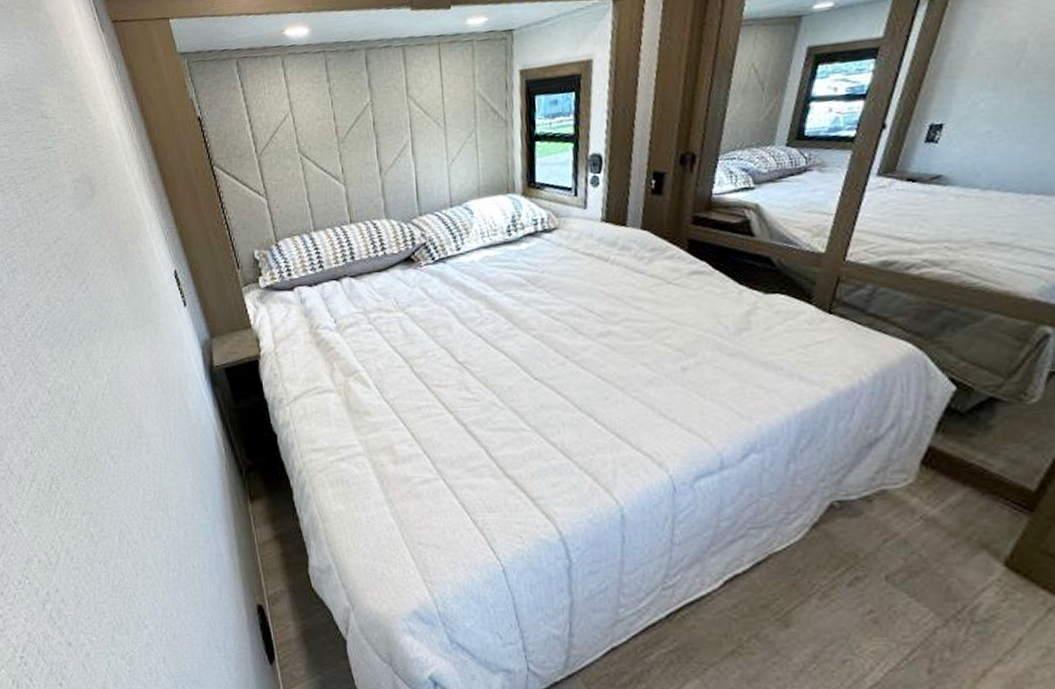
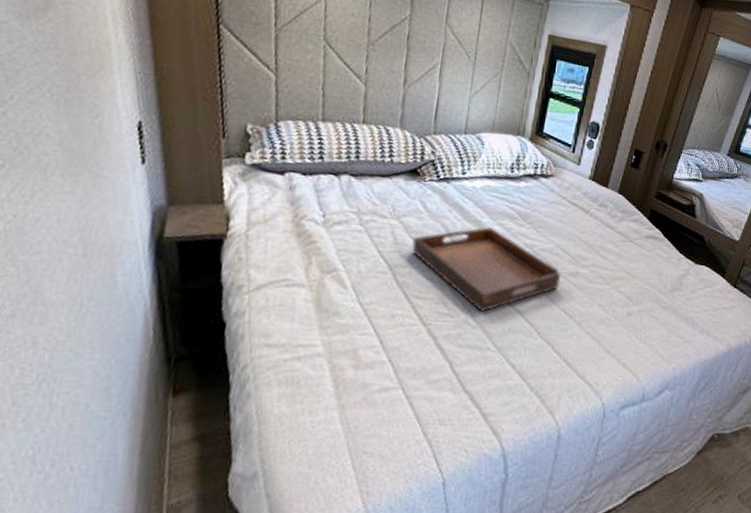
serving tray: none [422,300,590,391] -> present [411,226,561,312]

